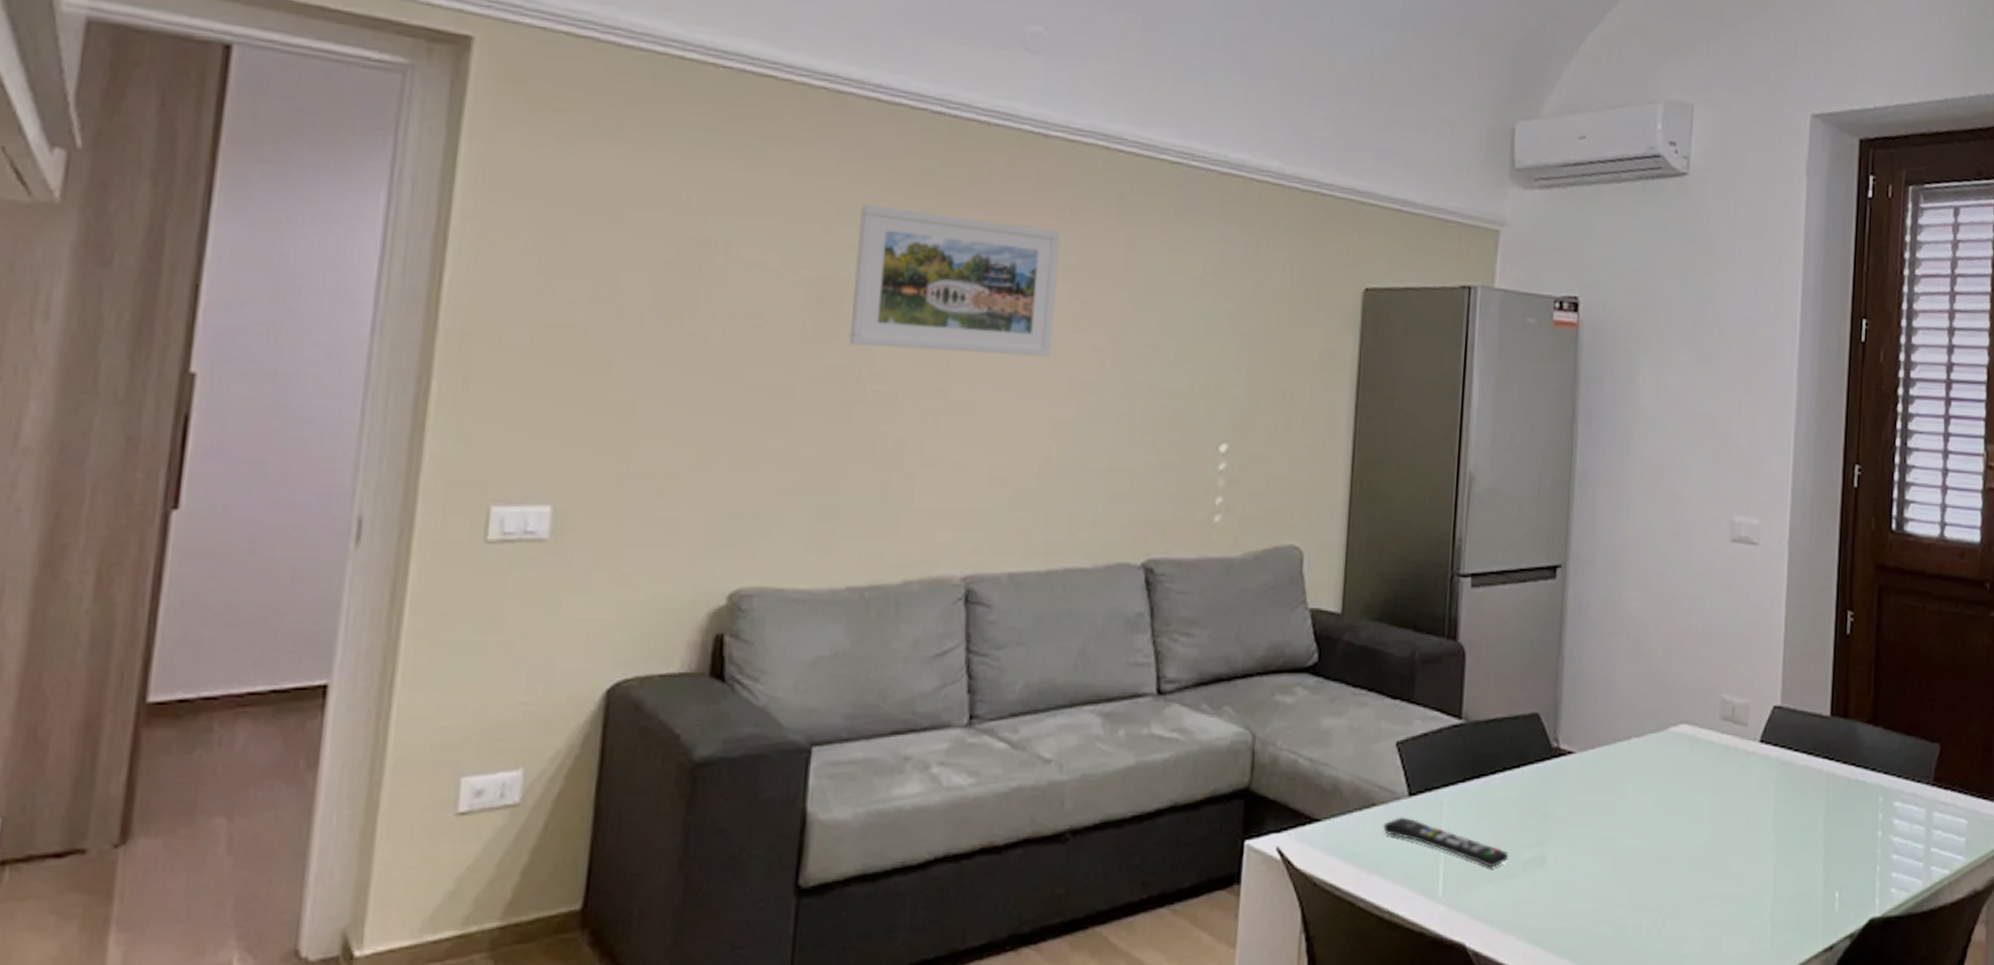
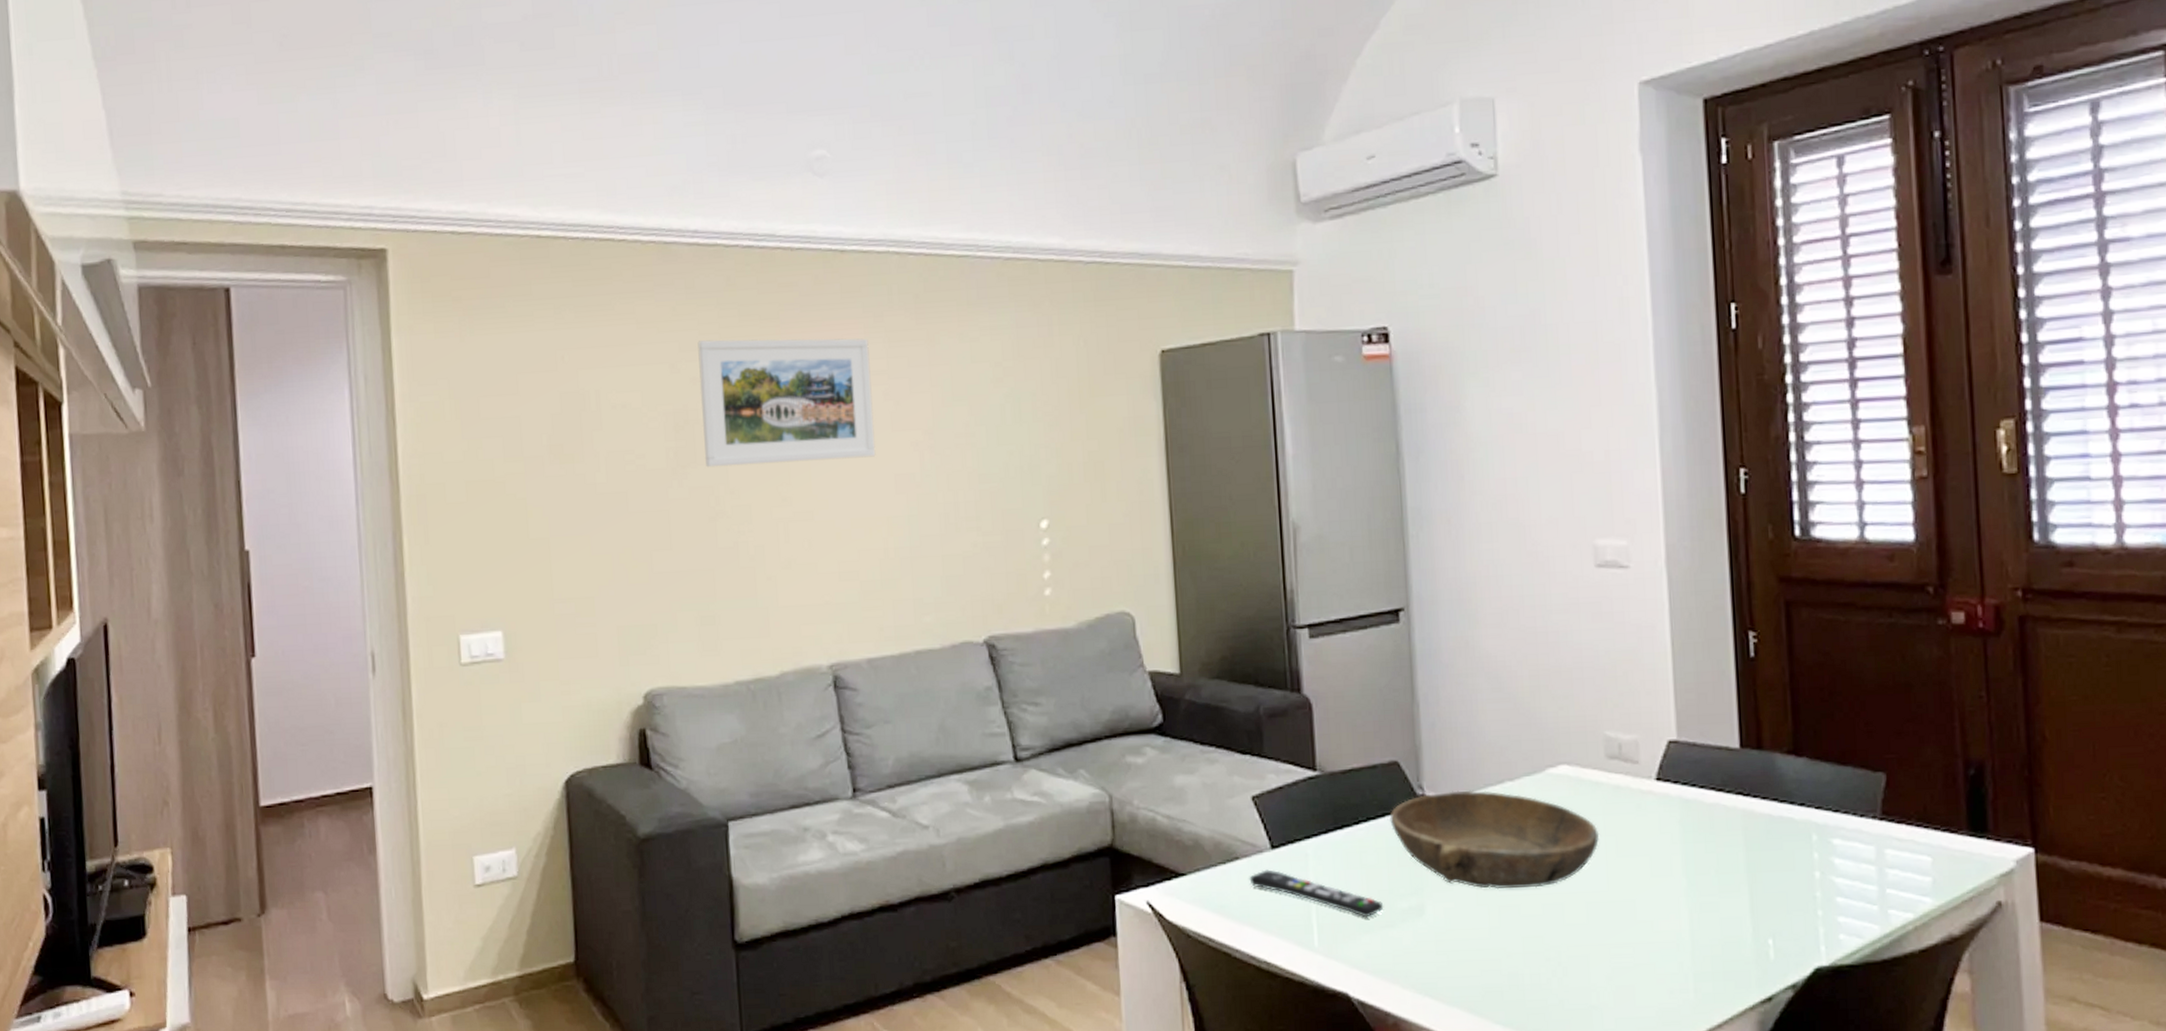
bowl: none [1524,744,1708,842] -> present [1389,790,1600,890]

